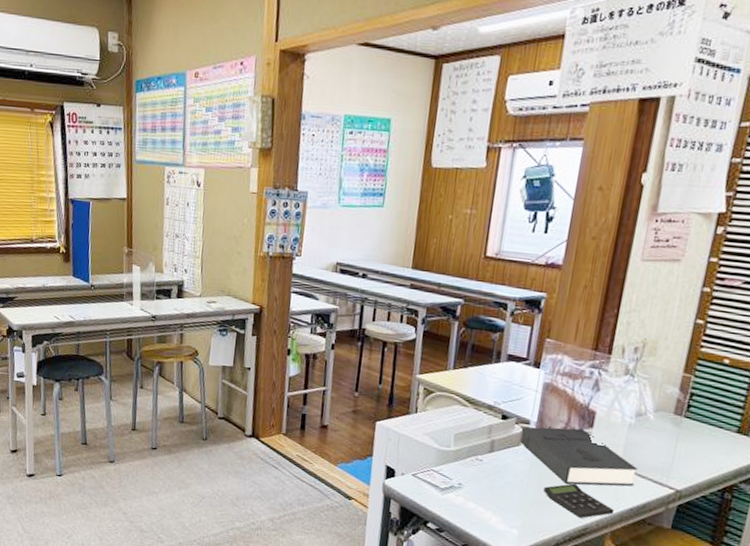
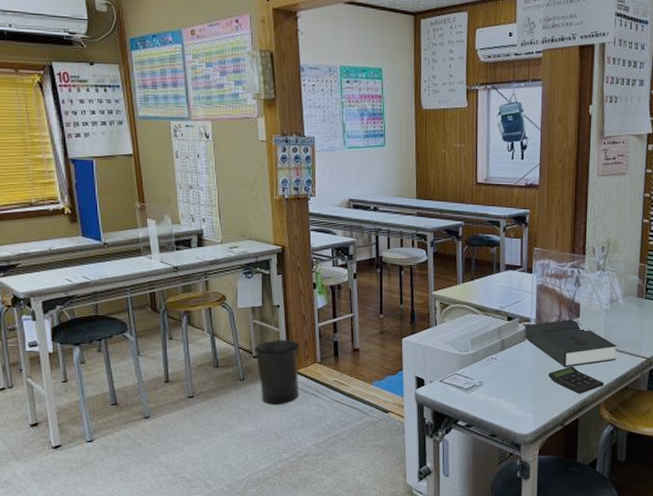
waste bin: none [219,403,266,472] -> present [253,340,299,405]

